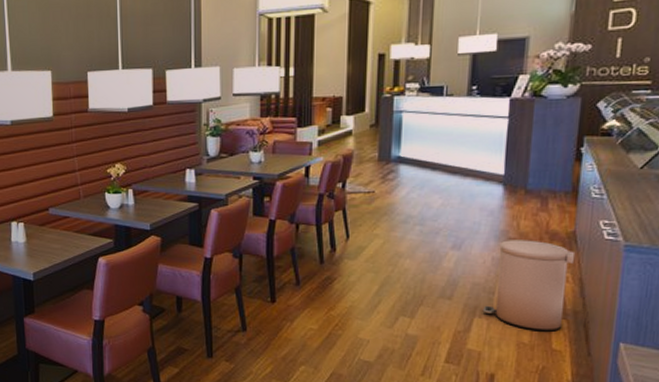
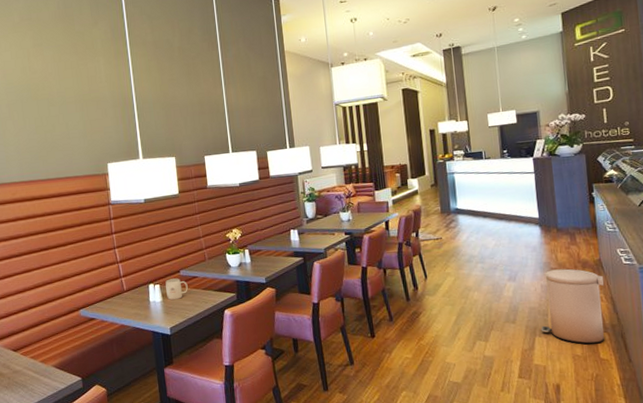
mug: none [30,217,57,242] -> present [165,278,188,301]

